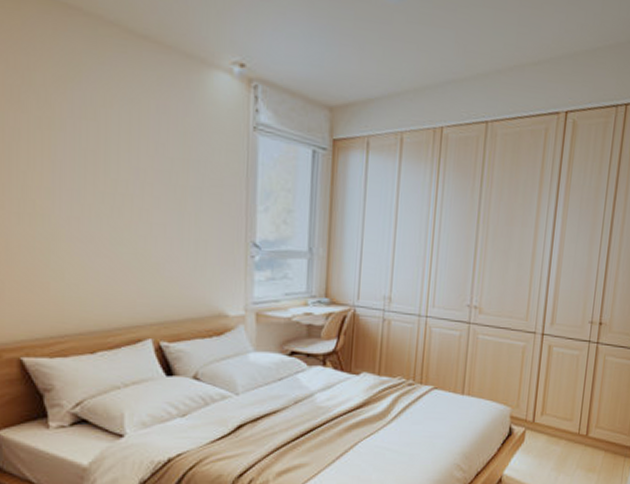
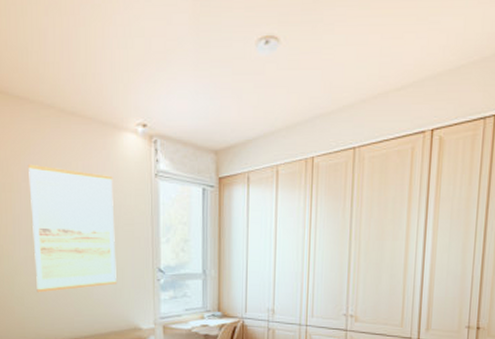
wall art: none [76,95,199,266] -> present [27,164,118,293]

